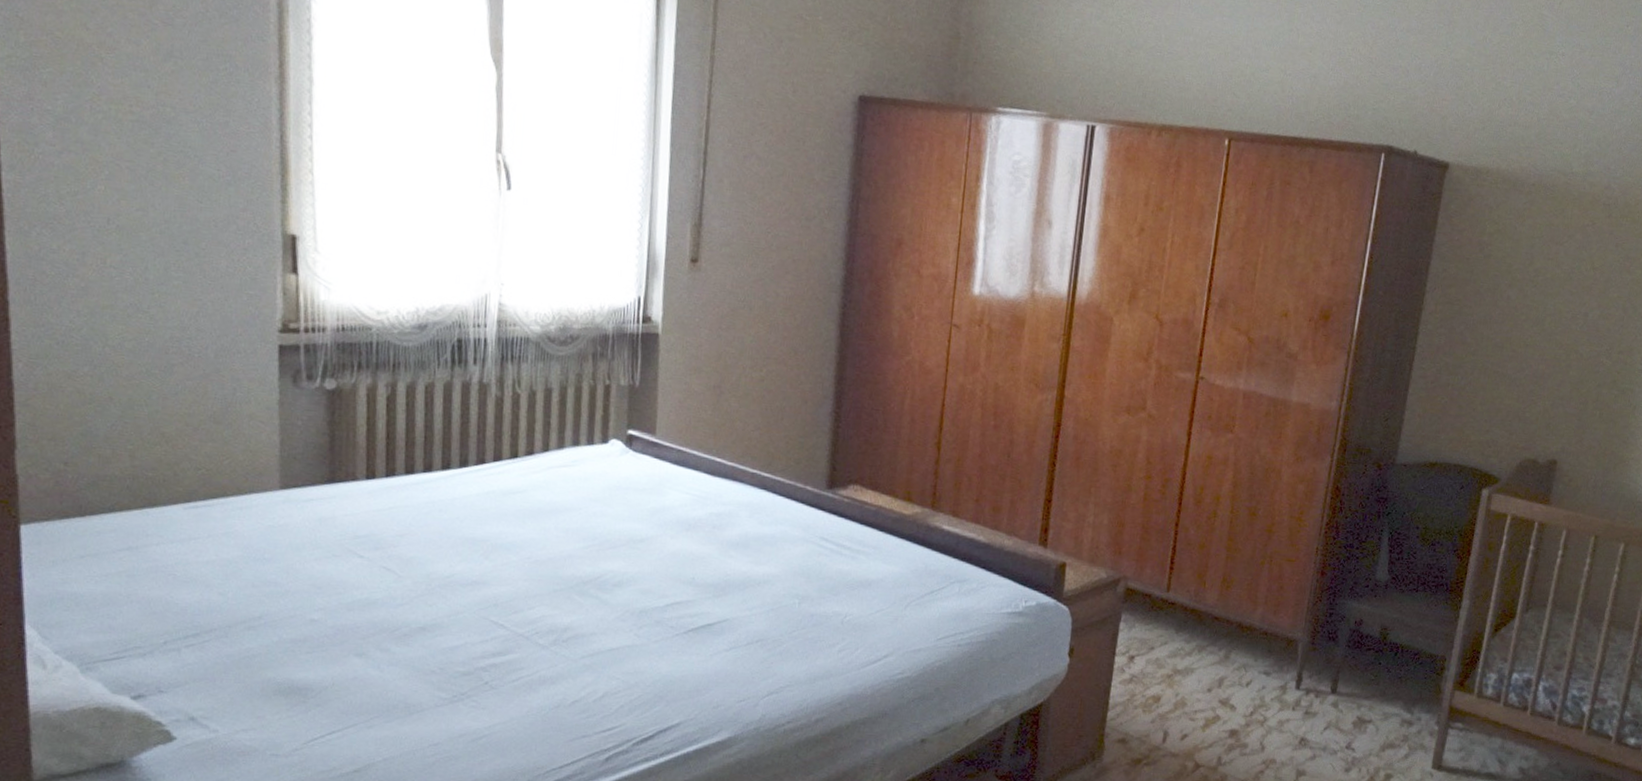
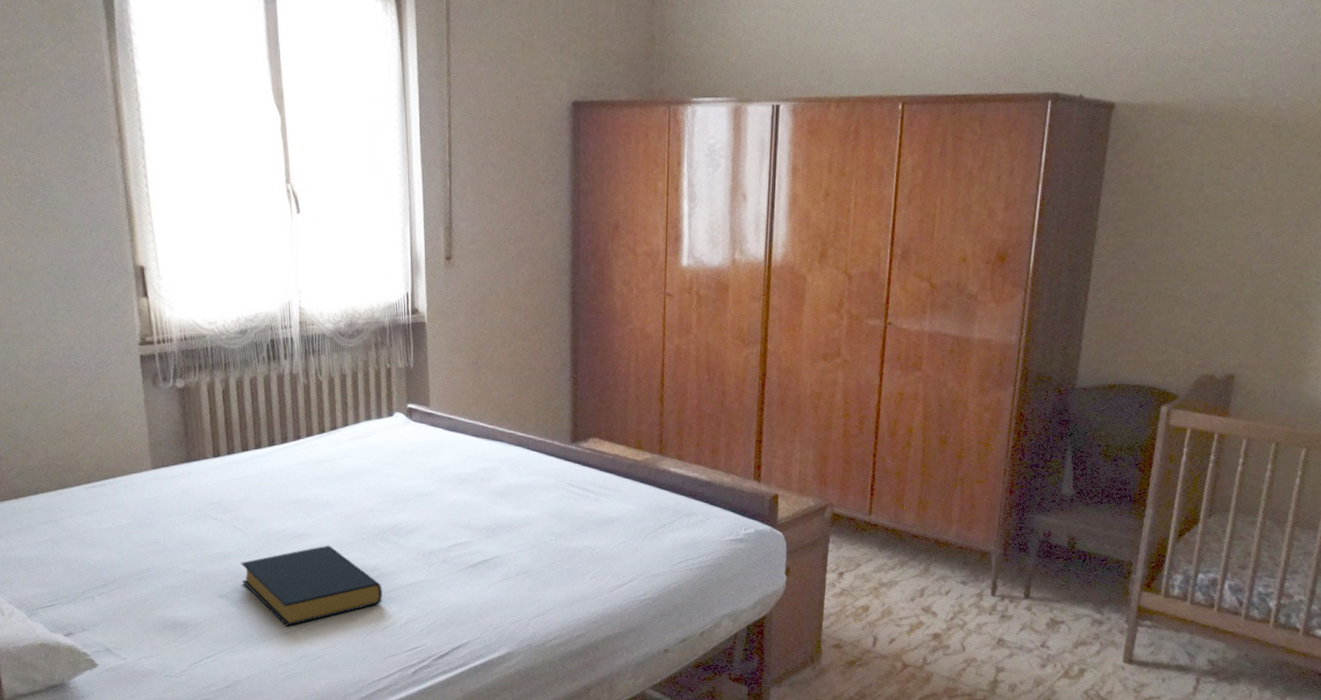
hardback book: none [388,596,575,696] -> present [241,545,382,626]

